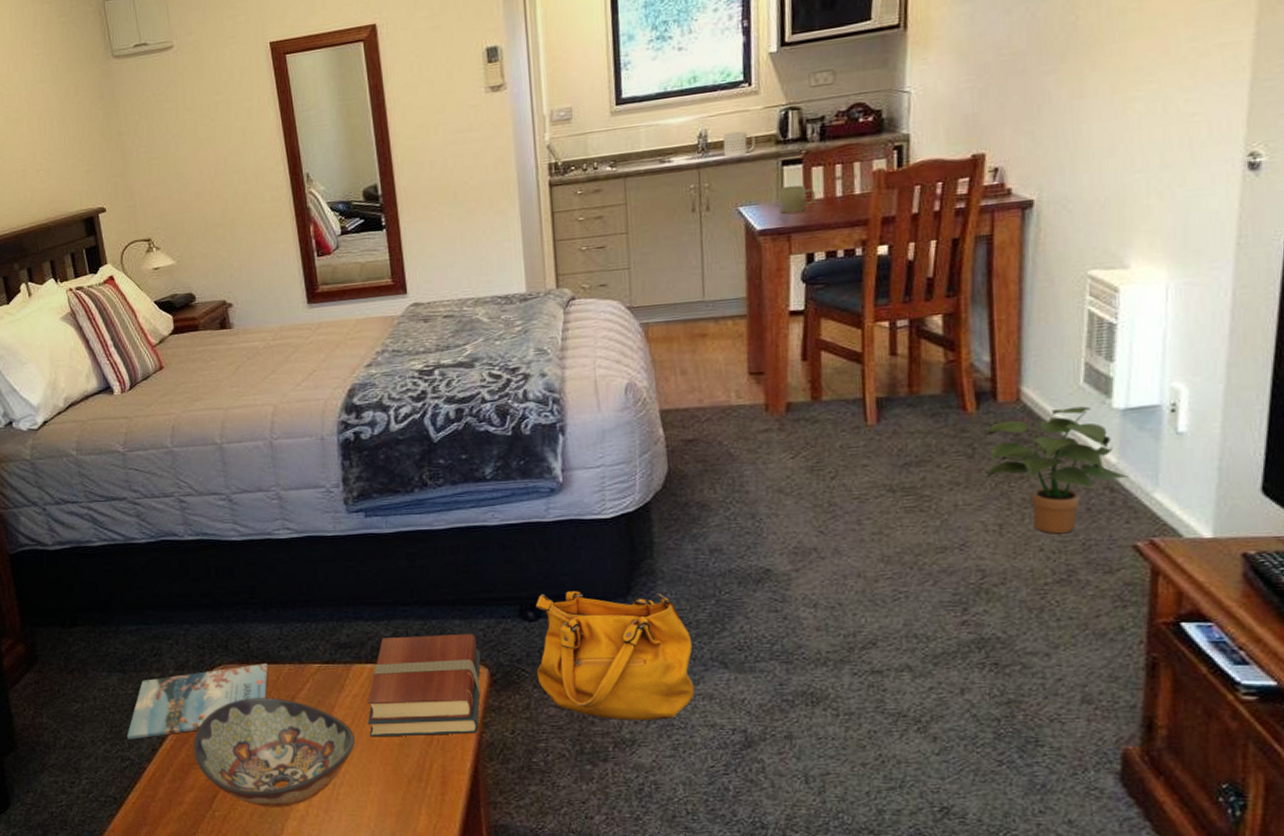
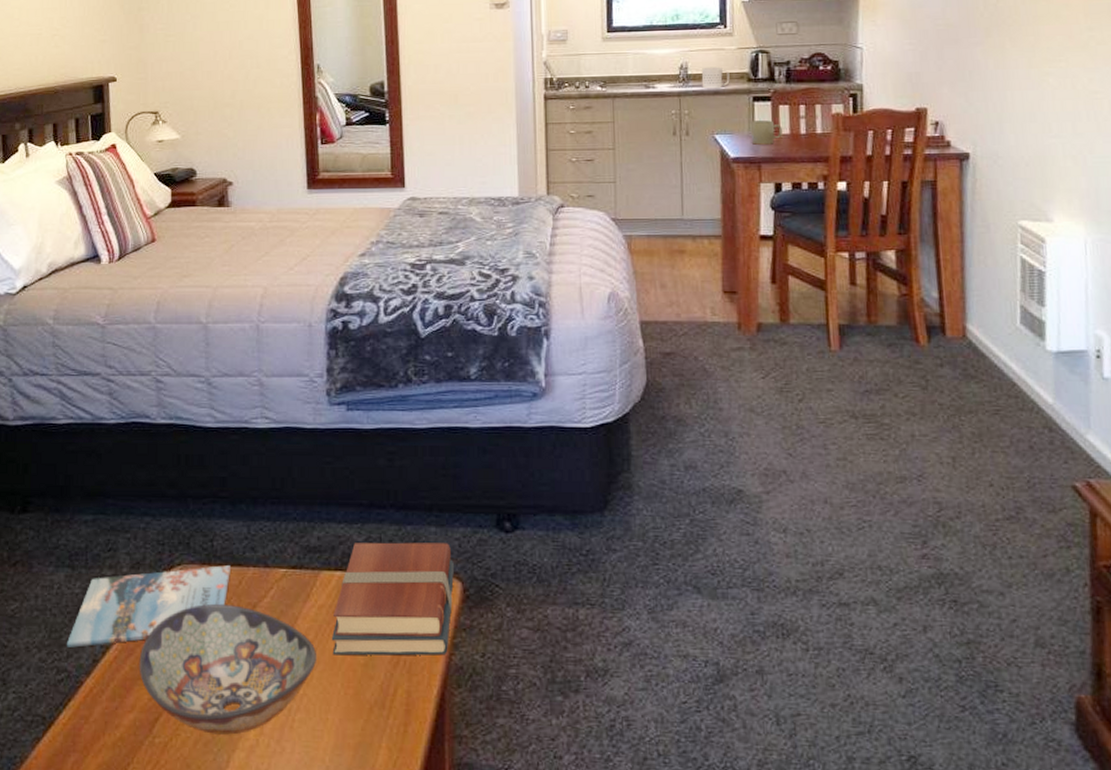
handbag: present [535,591,694,721] -> none [510,502,668,648]
potted plant: present [985,406,1128,534] -> none [936,347,1064,470]

